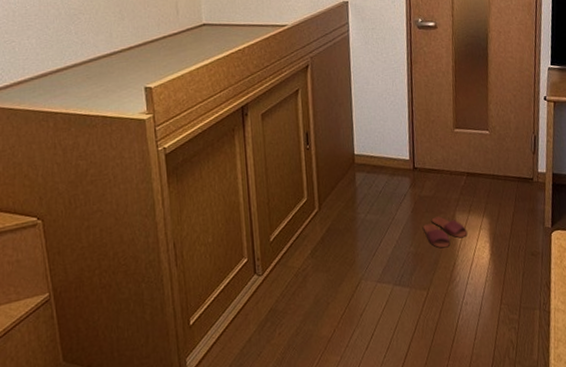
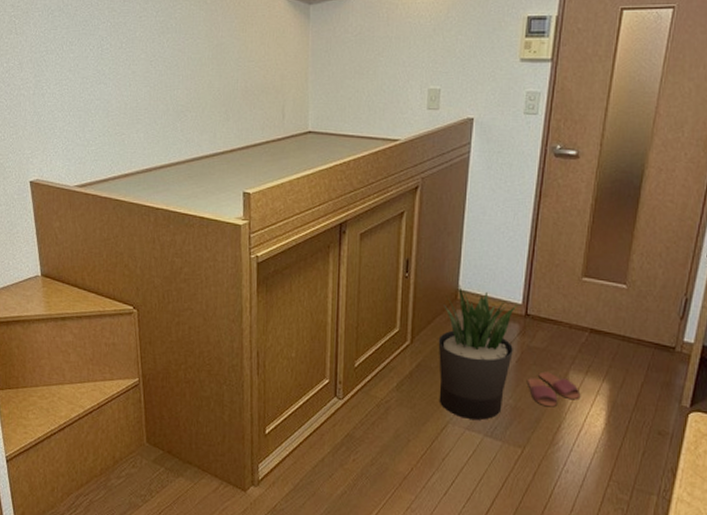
planter: none [342,149,408,273] -> present [438,284,518,420]

